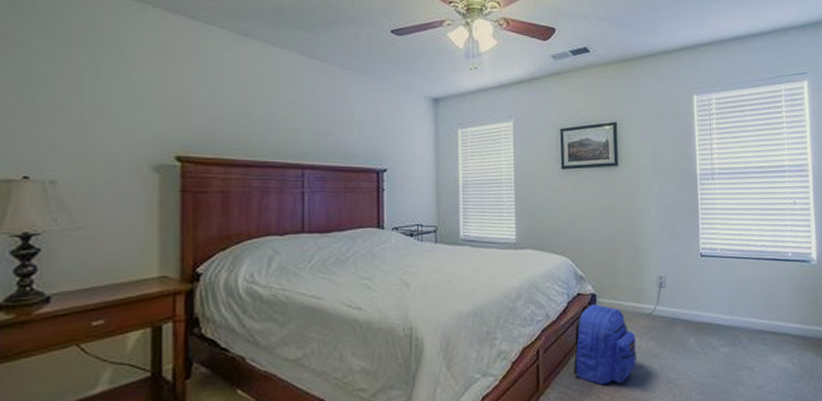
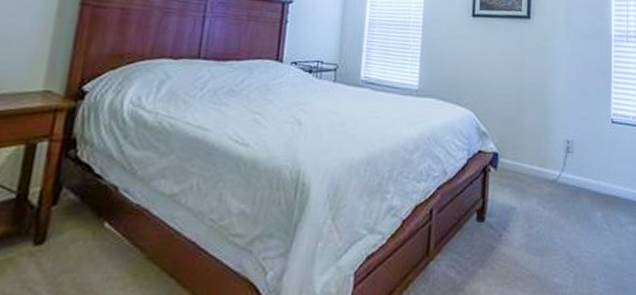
backpack: present [573,303,636,386] -> none [467,163,538,256]

